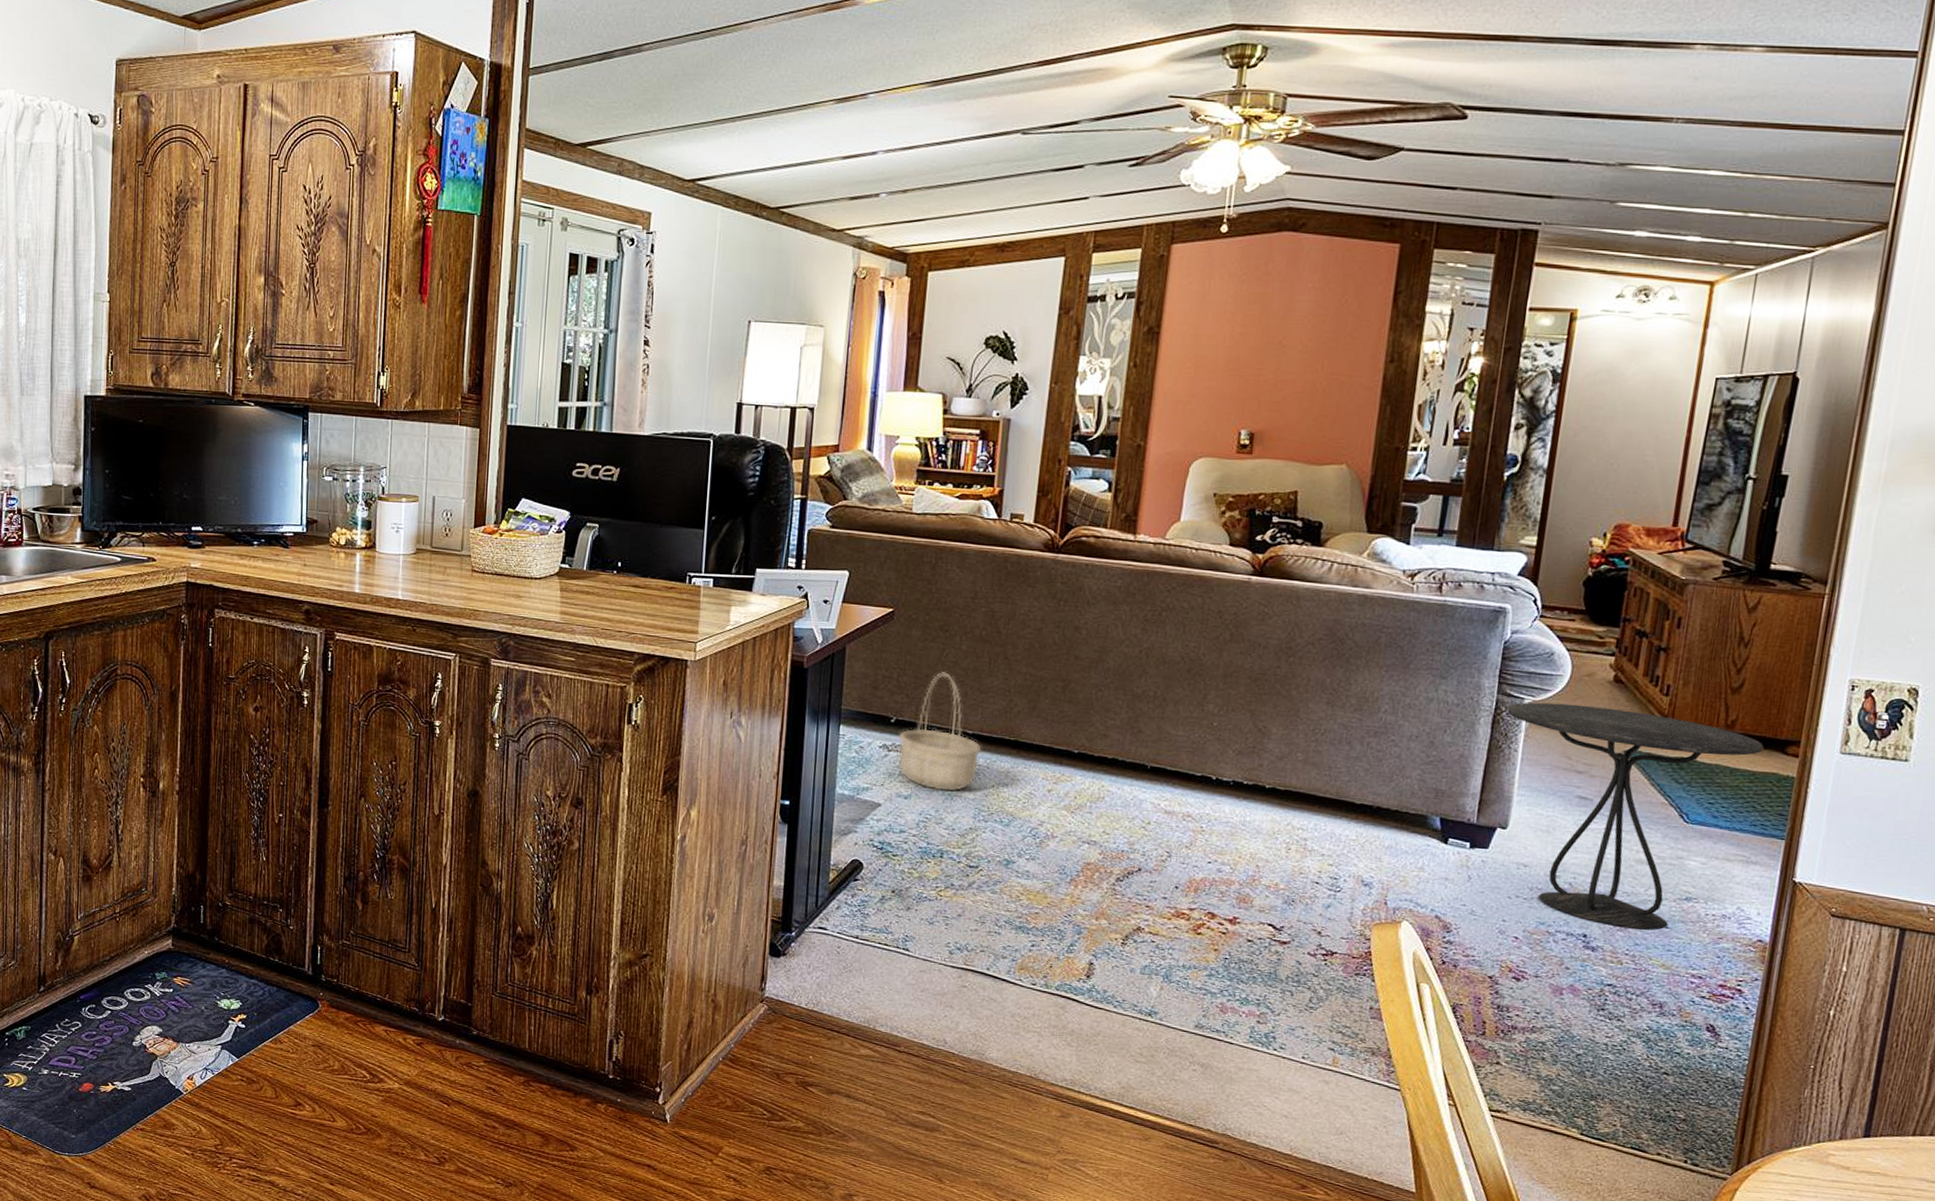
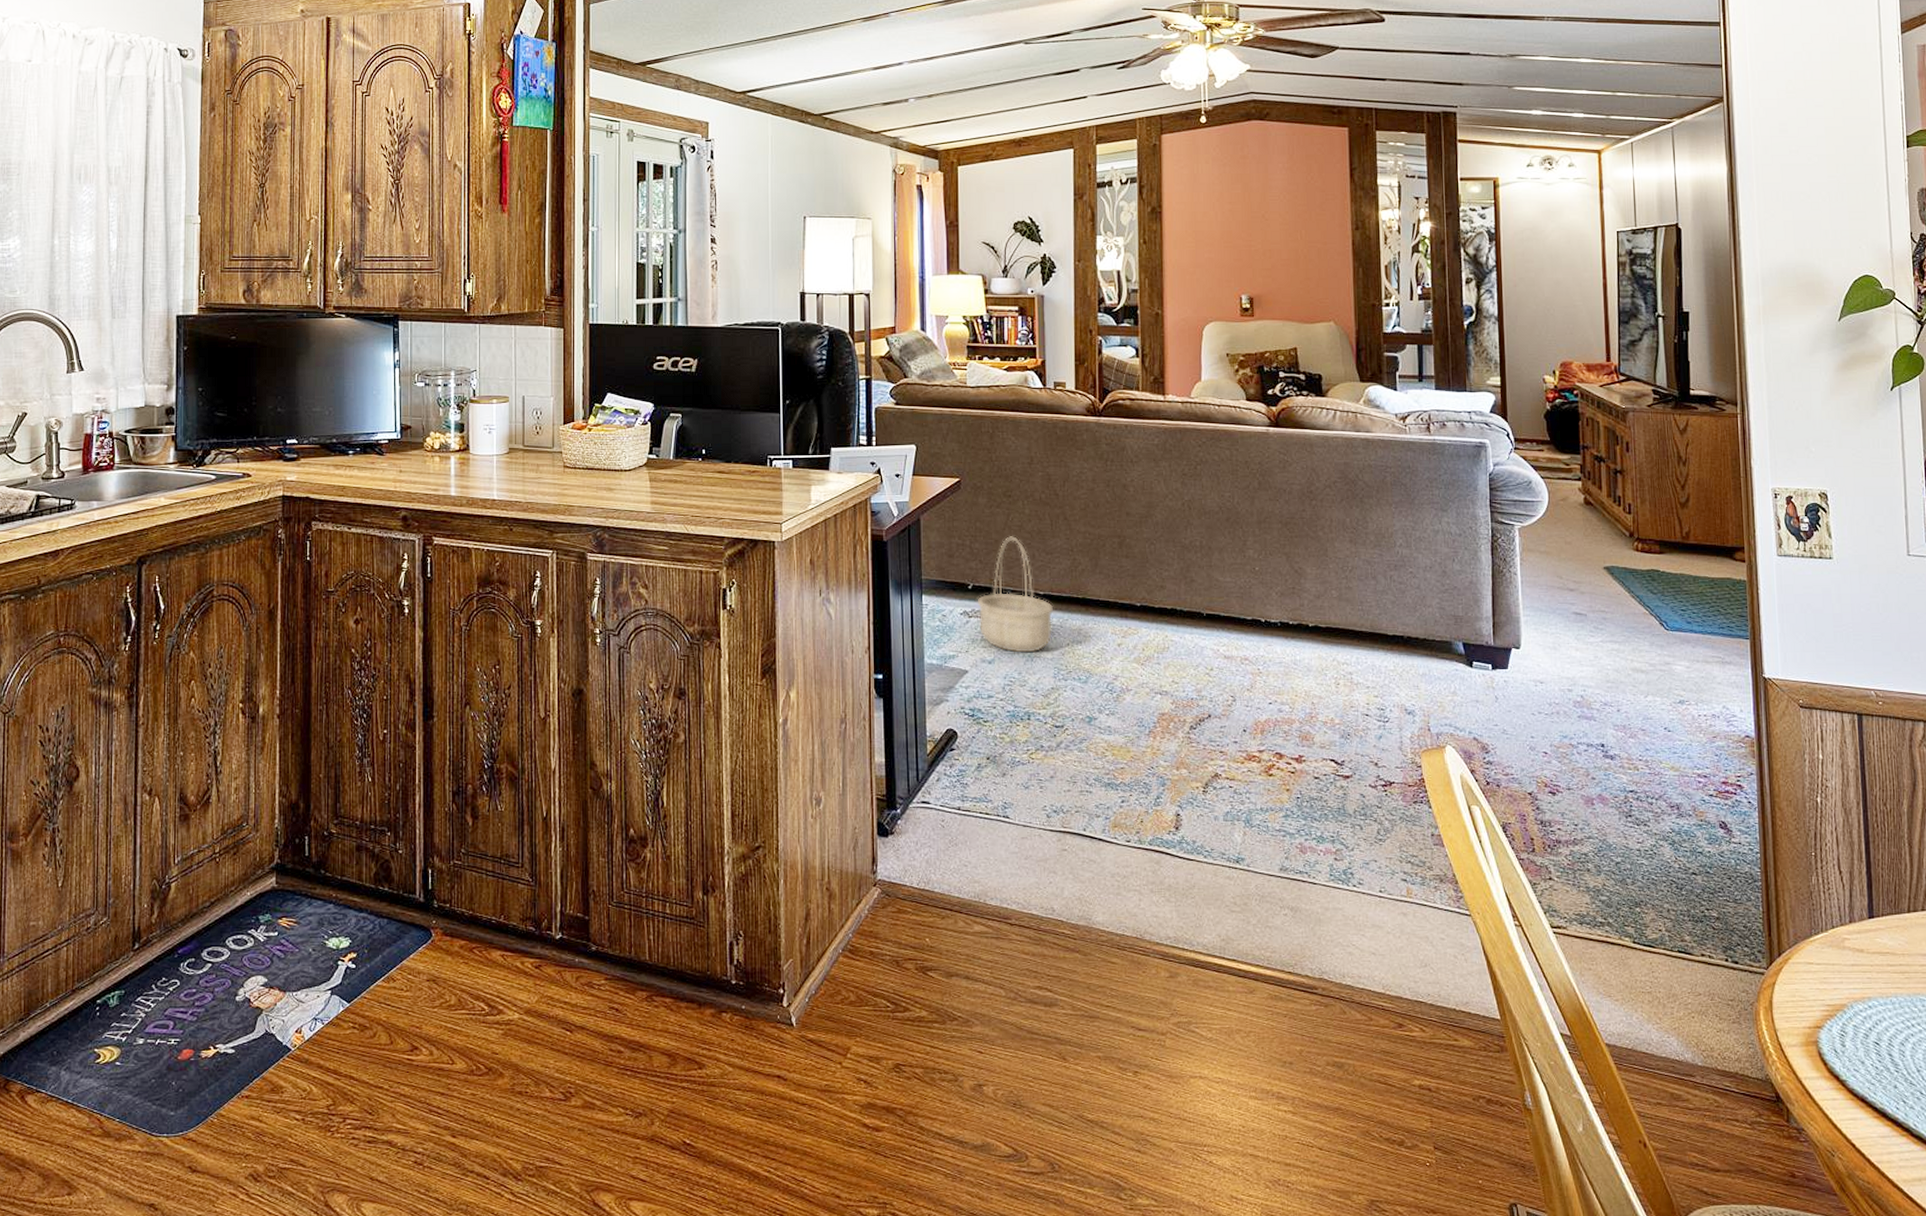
side table: present [1507,702,1764,930] -> none [1502,527,1715,735]

